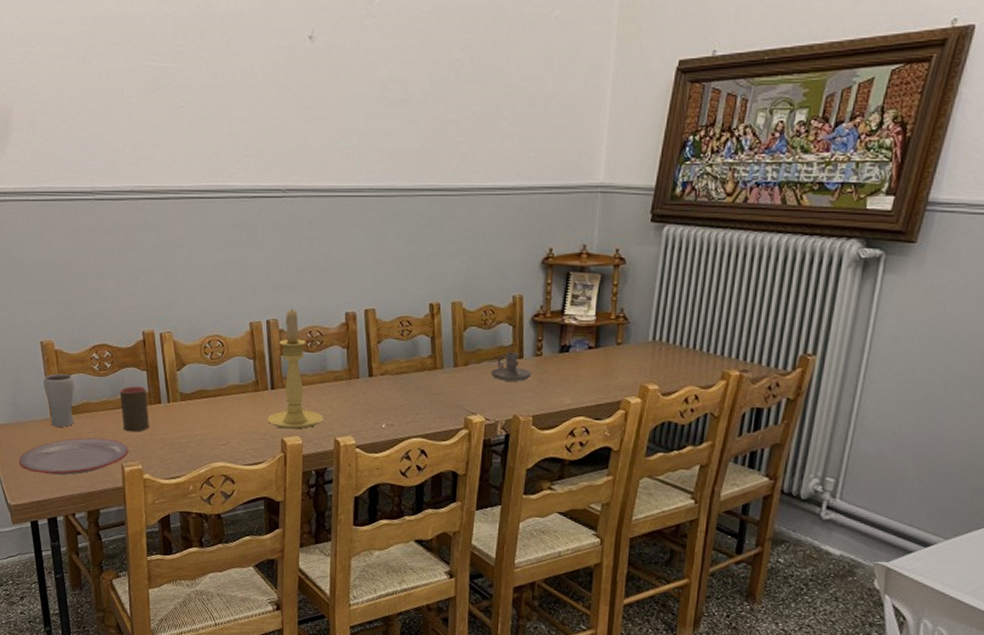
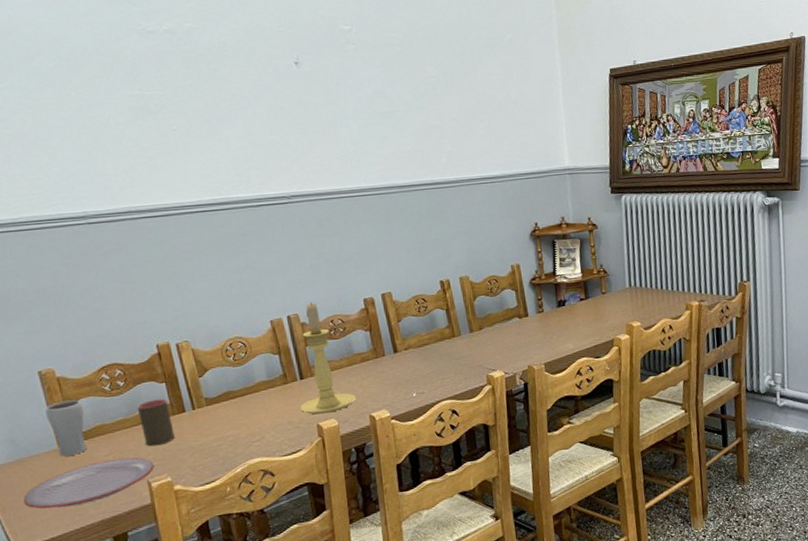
candle holder: present [490,352,532,382] -> none [502,312,538,338]

